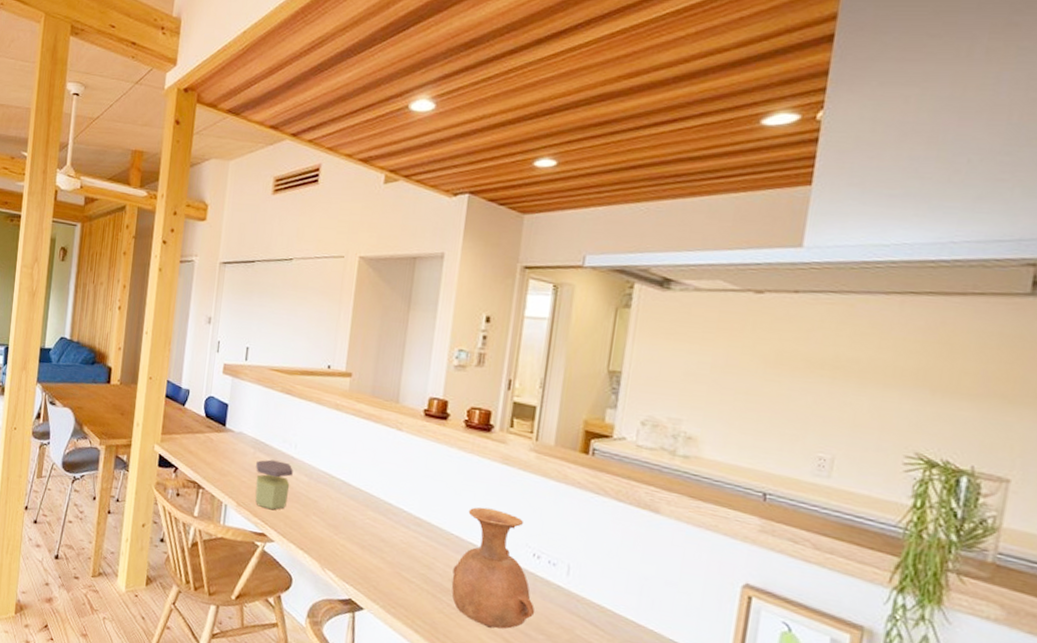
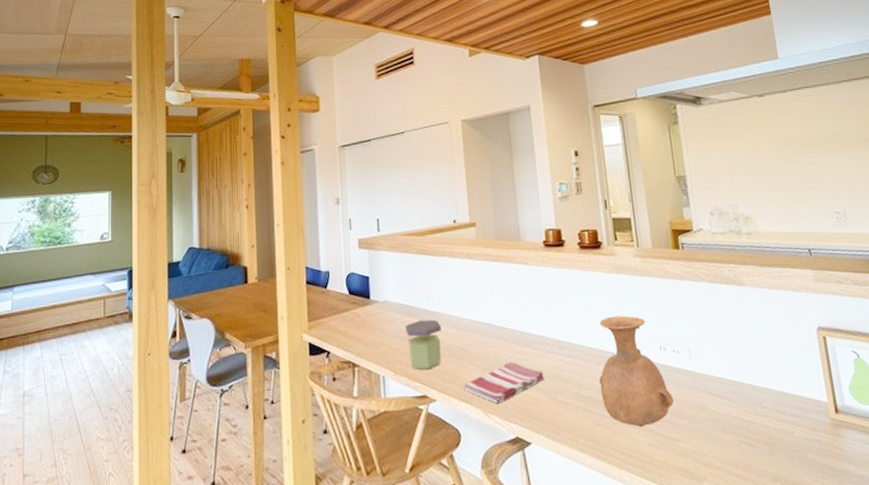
dish towel: none [303,524,393,562] -> present [463,362,544,404]

